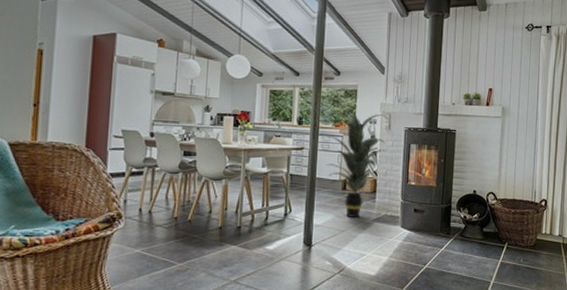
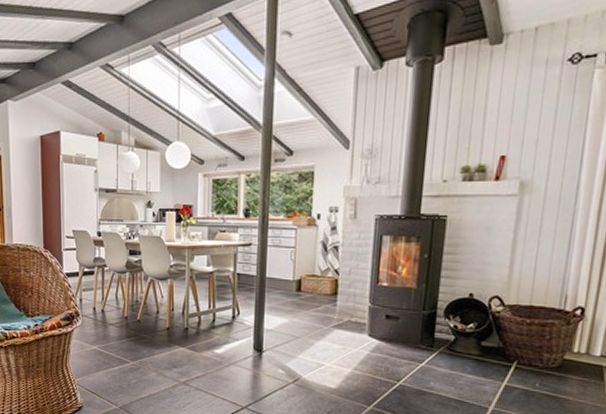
indoor plant: present [319,108,387,218] -> none [268,194,352,324]

